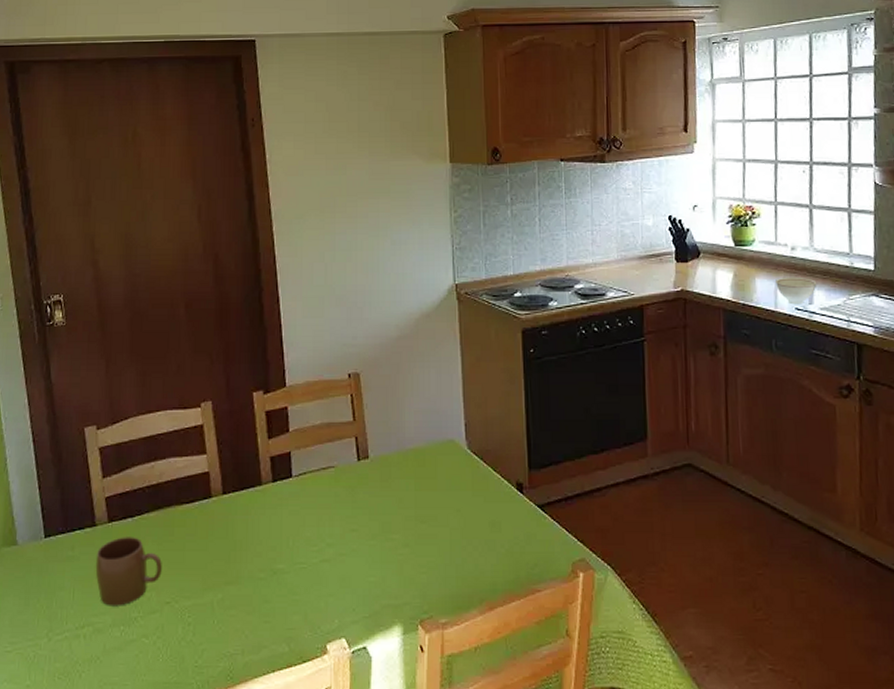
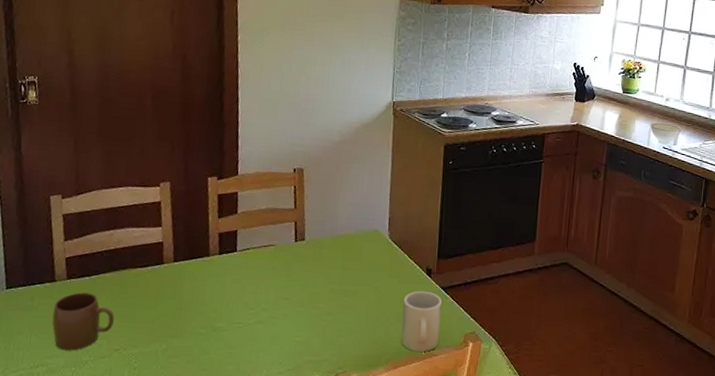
cup: none [493,510,542,588] -> present [401,290,443,353]

